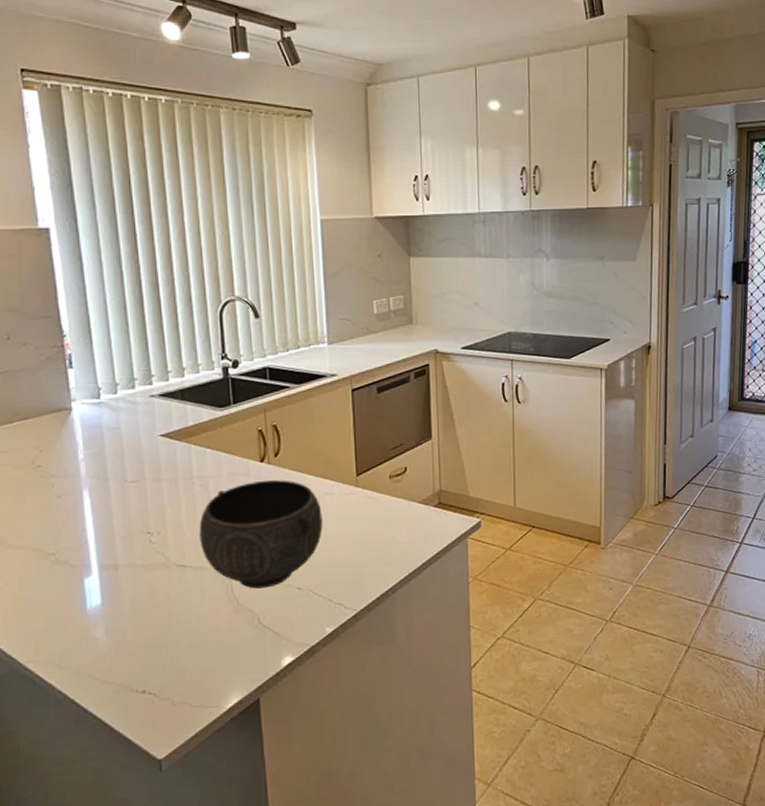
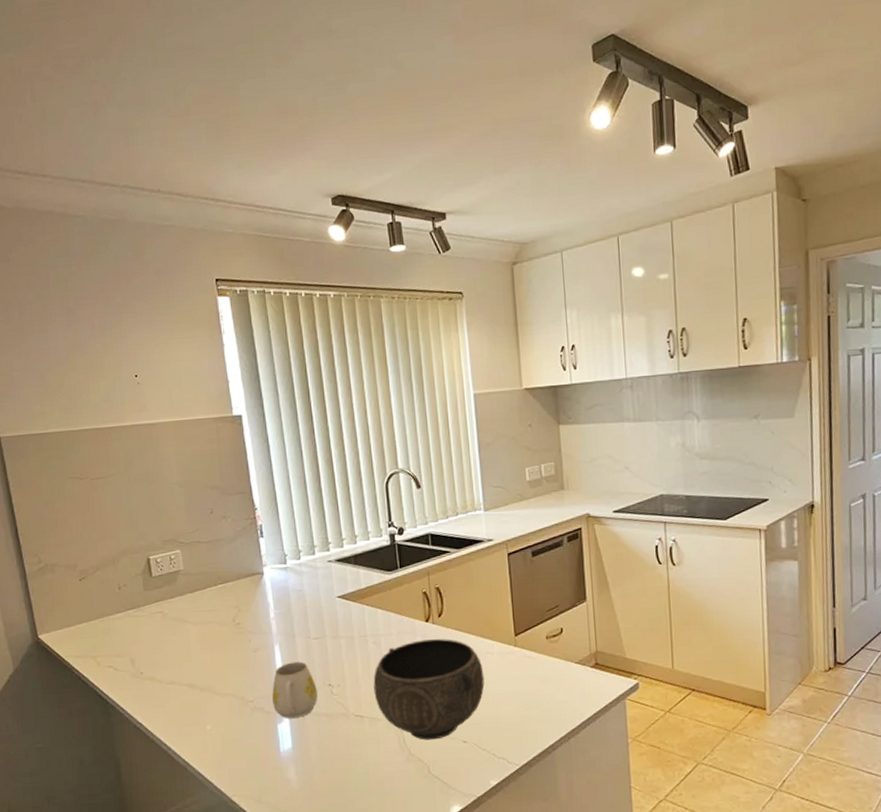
mug: none [79,508,134,572] -> present [272,661,318,719]

